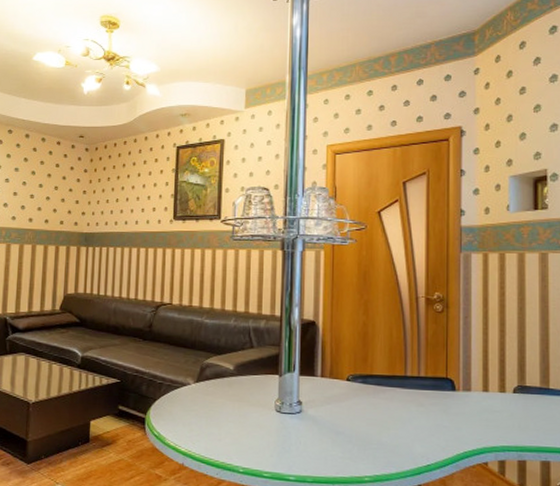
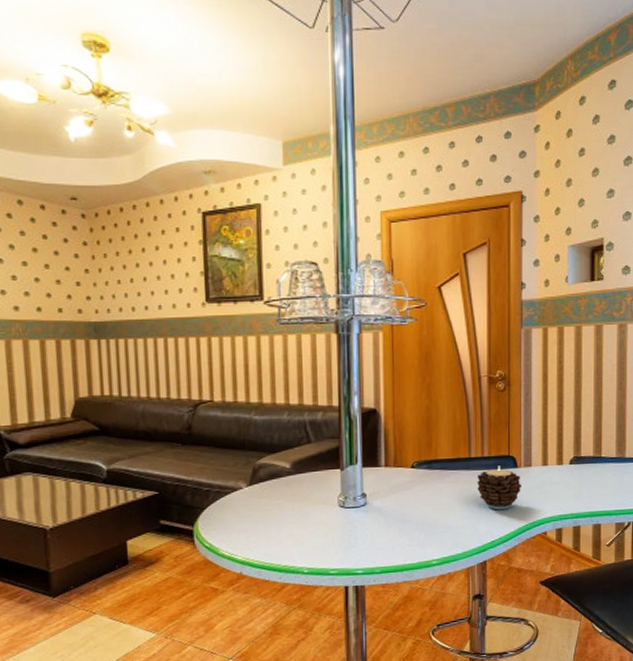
candle: none [413,387,460,434] -> present [477,465,521,510]

